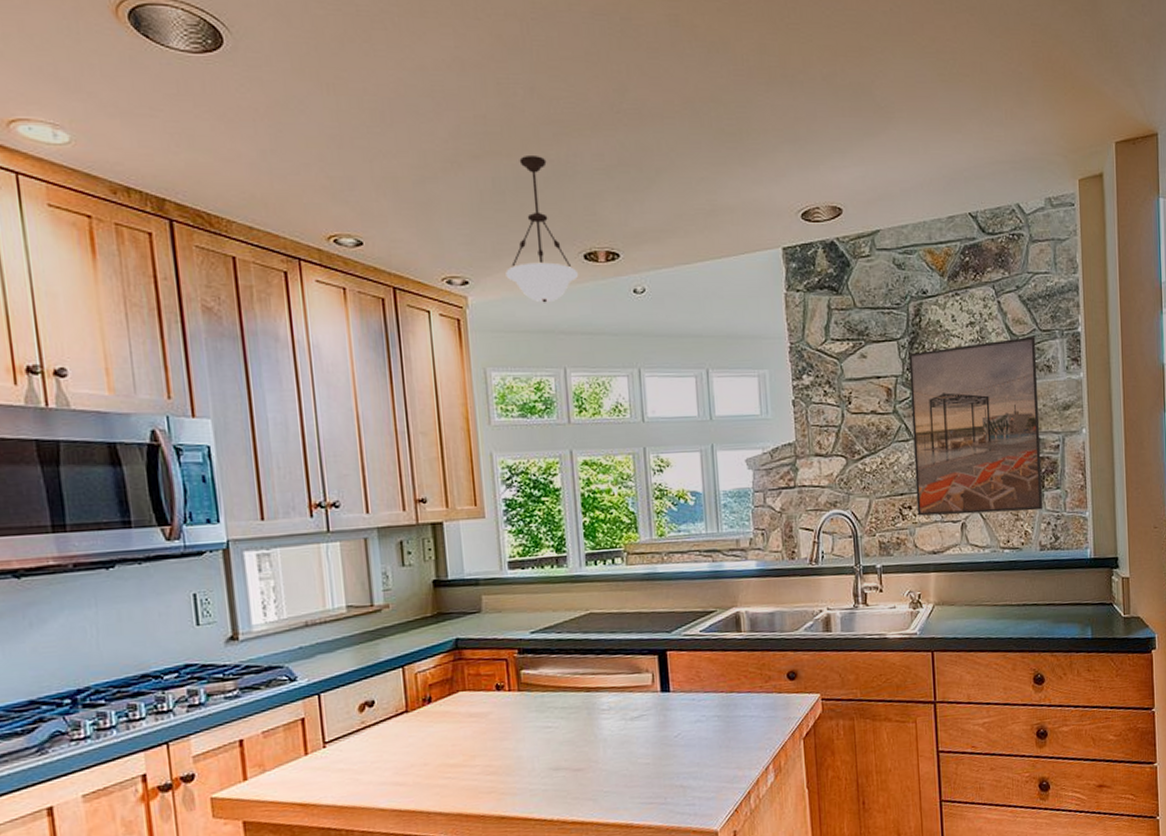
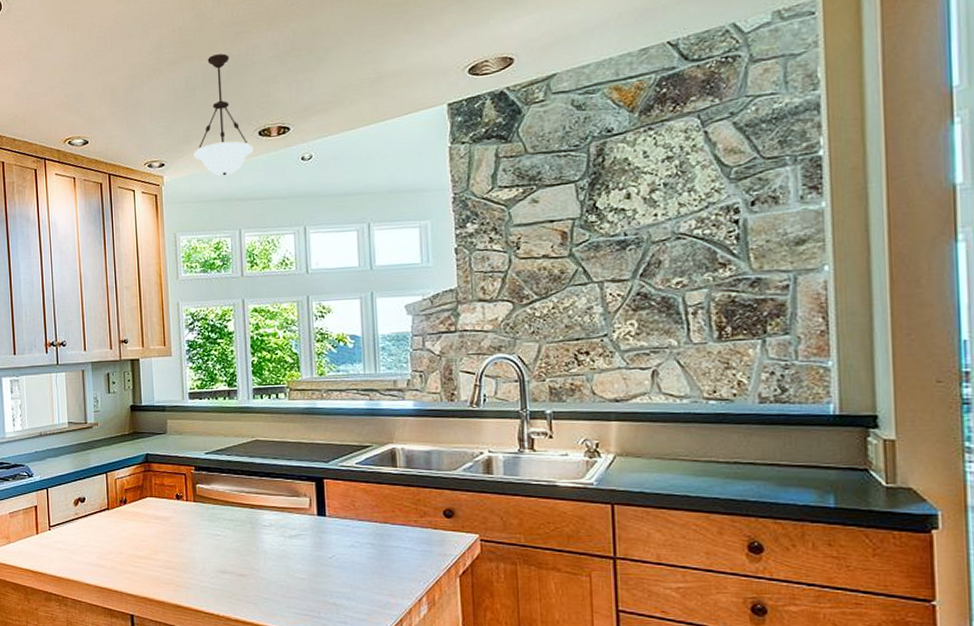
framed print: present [909,335,1044,516] -> none [588,164,765,362]

